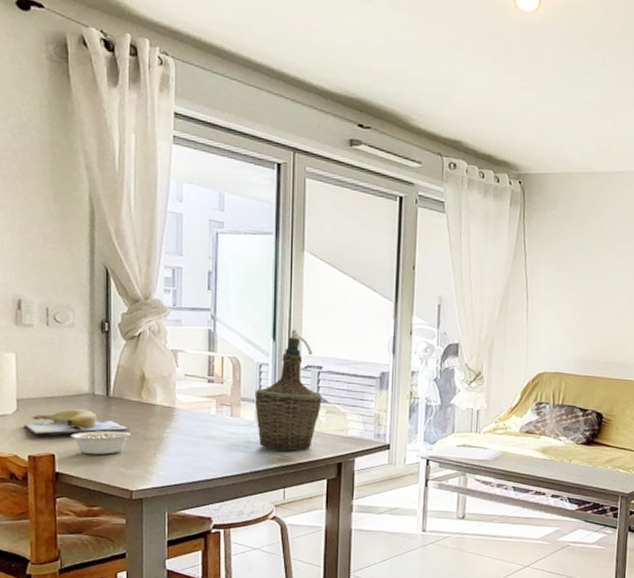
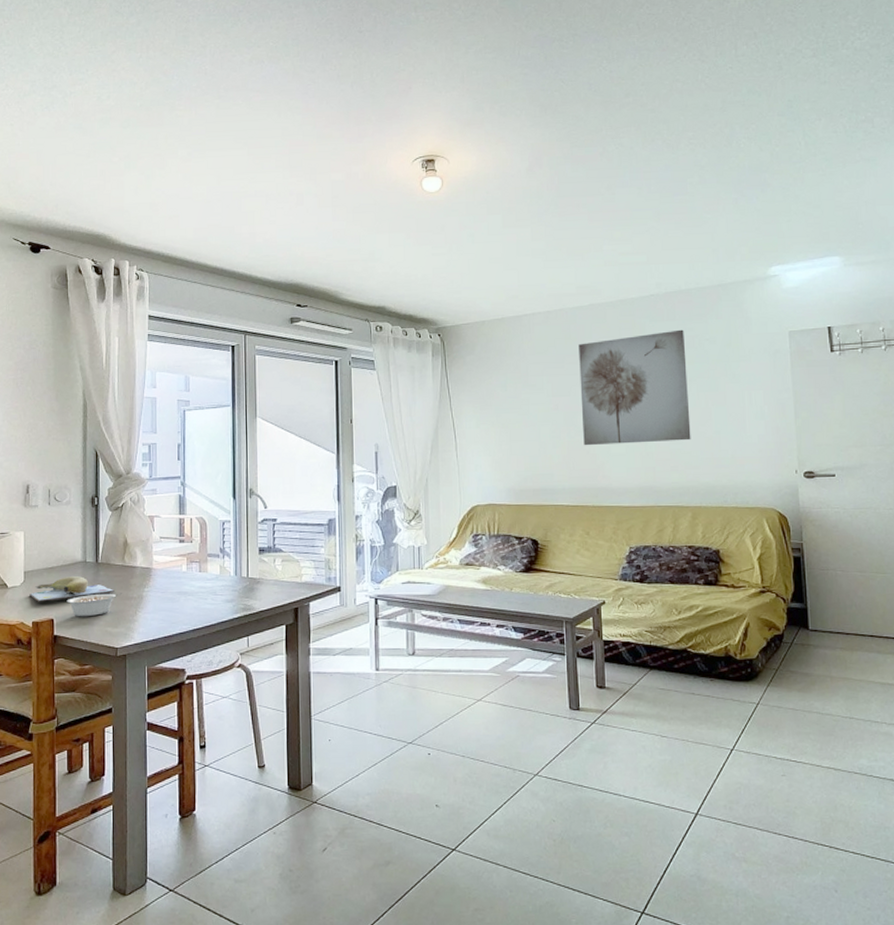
bottle: present [254,337,322,451] -> none [219,494,278,600]

